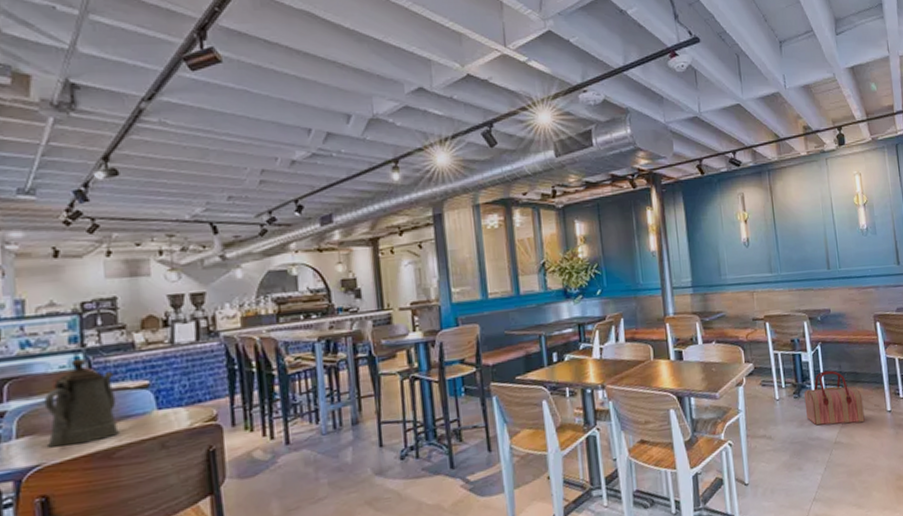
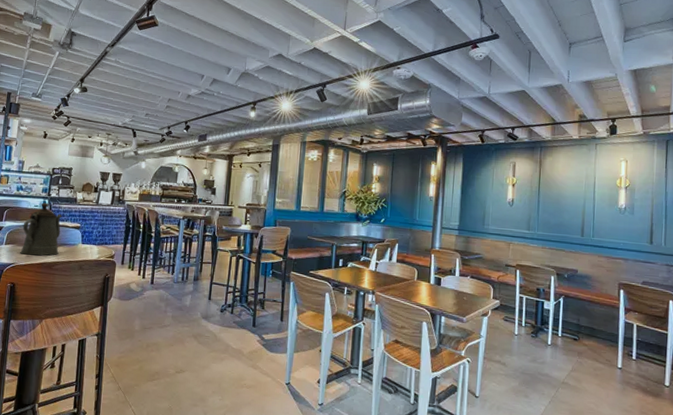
handbag: present [804,370,865,426] -> none [540,320,596,372]

